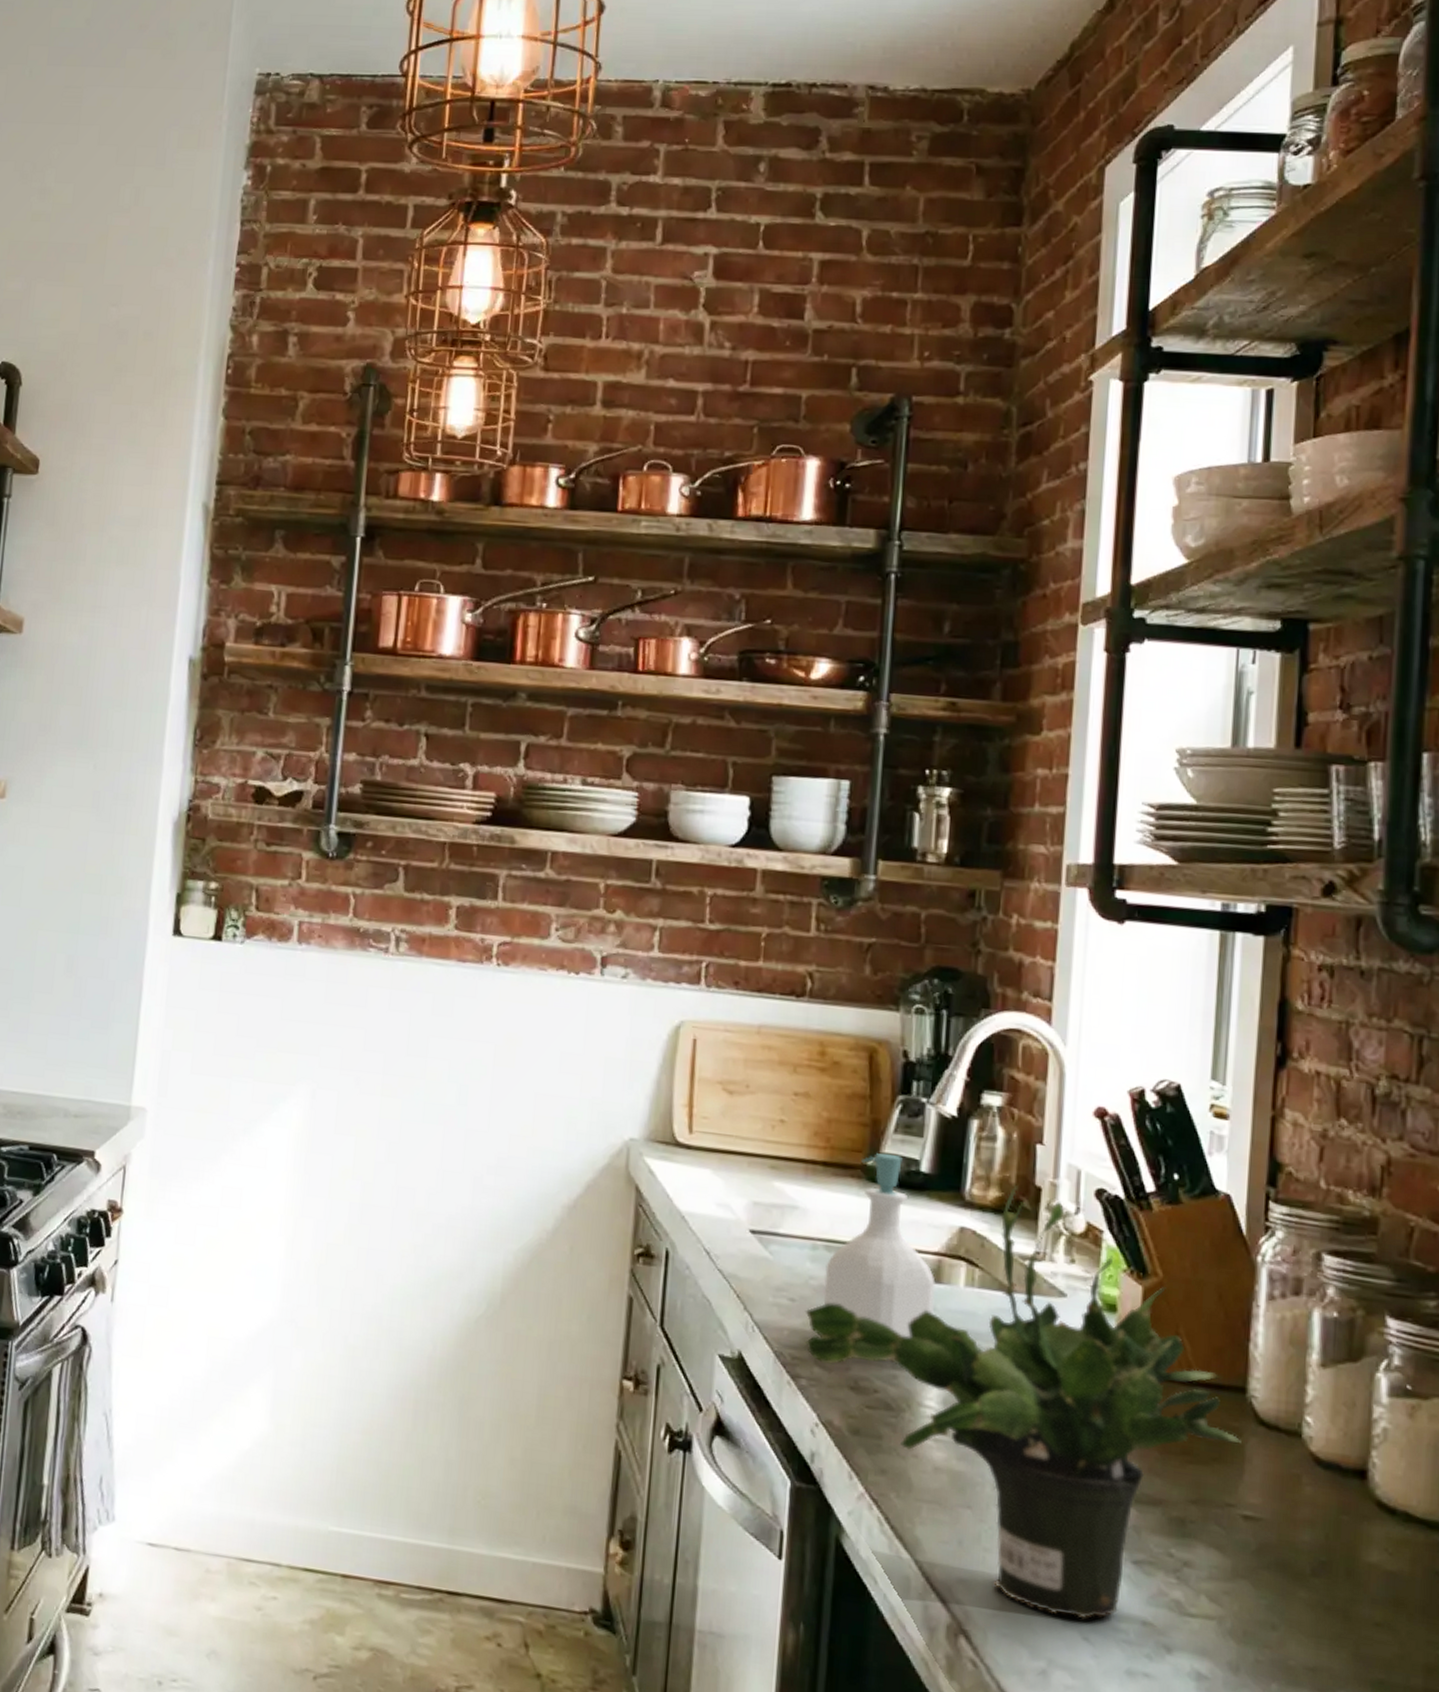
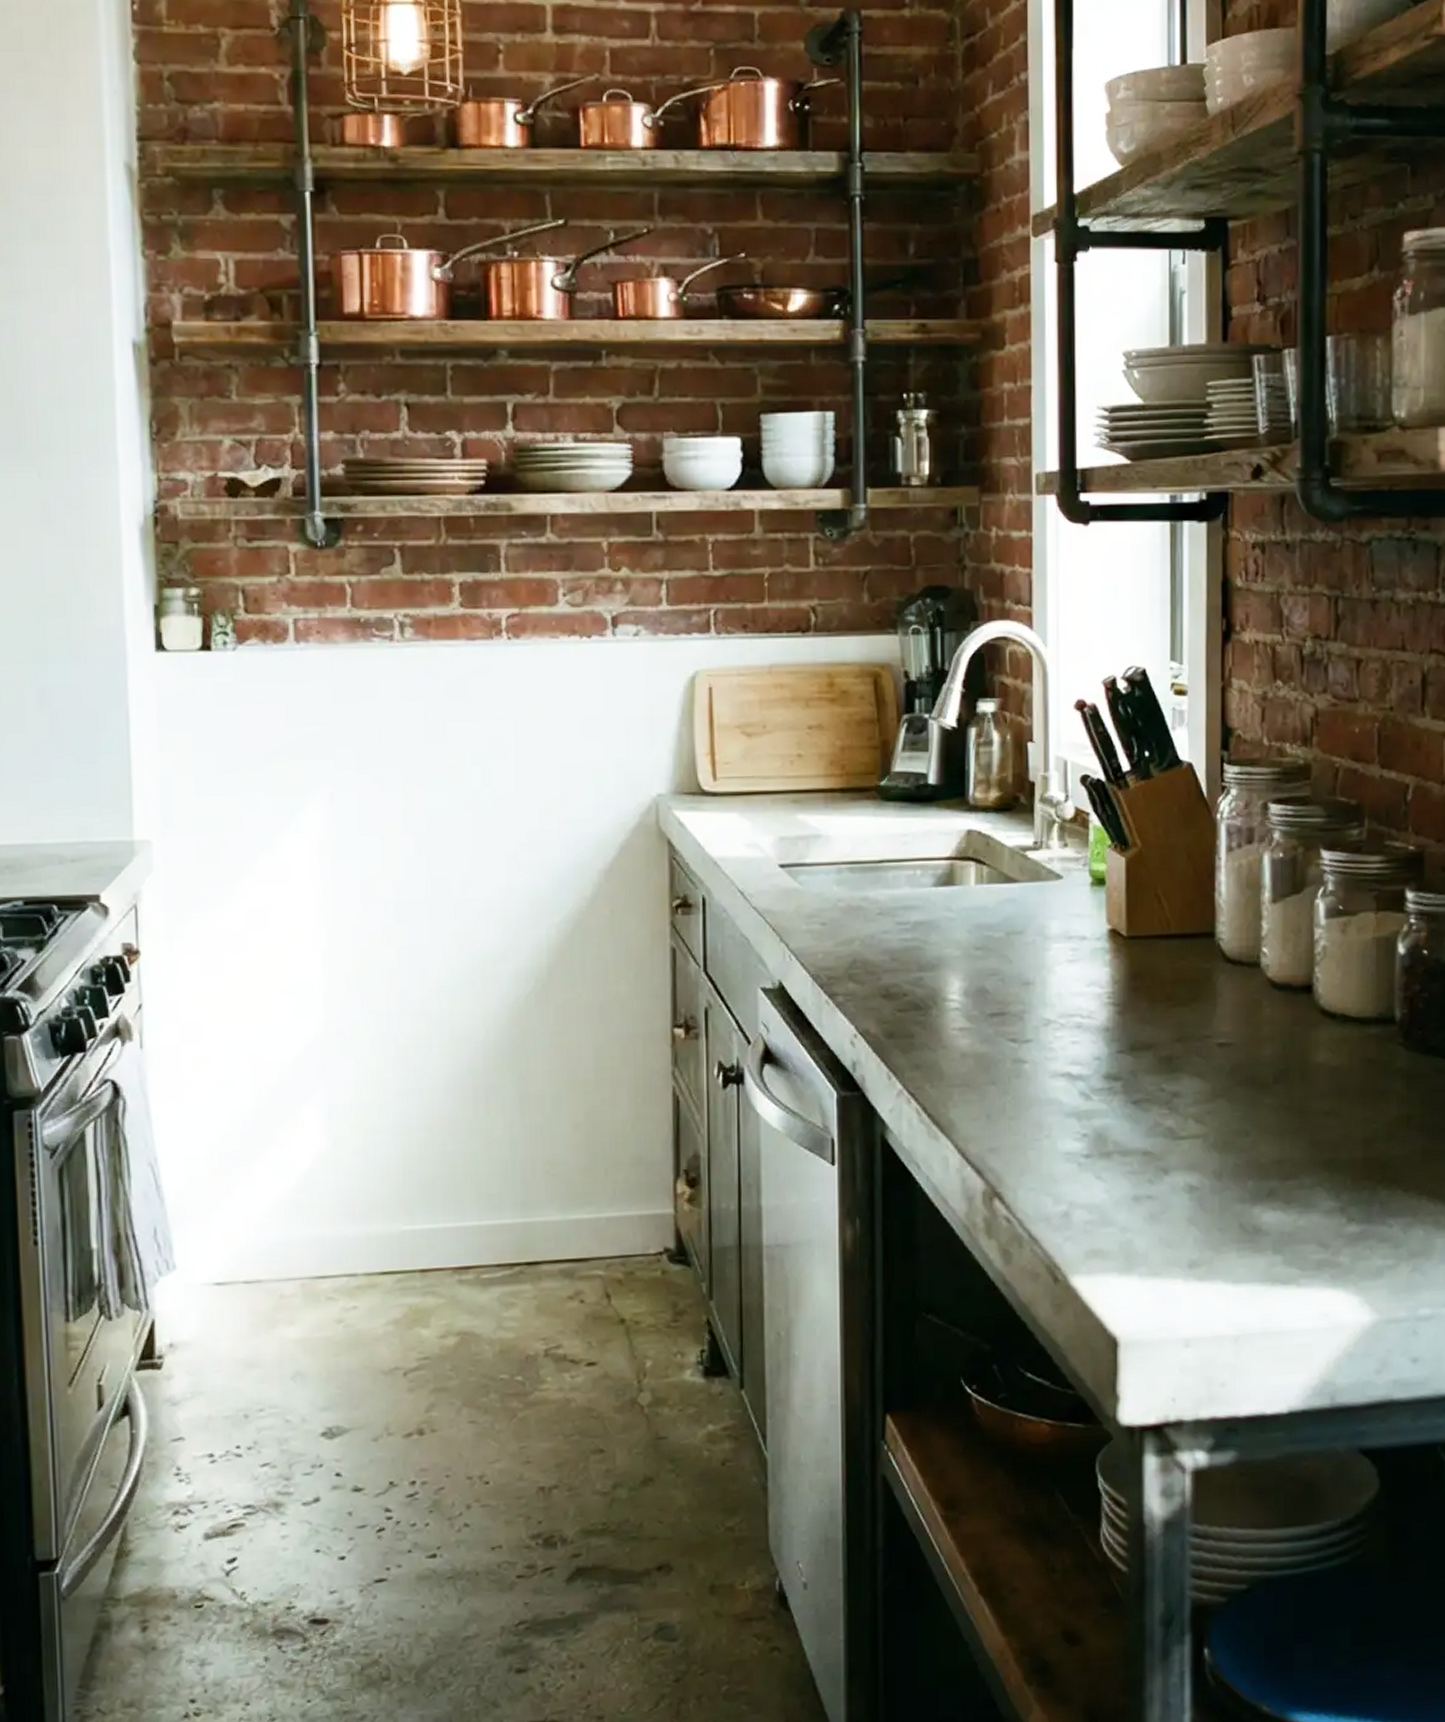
potted plant: present [805,1185,1241,1619] -> none [836,784,1213,1162]
soap bottle: present [823,1153,936,1338] -> none [851,771,950,941]

